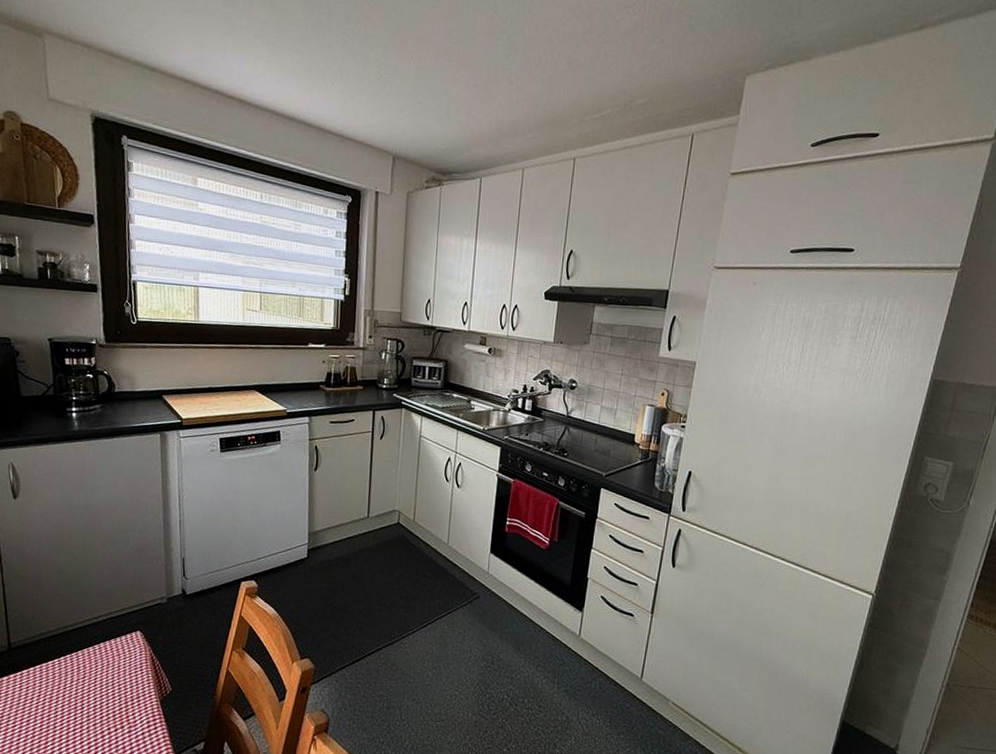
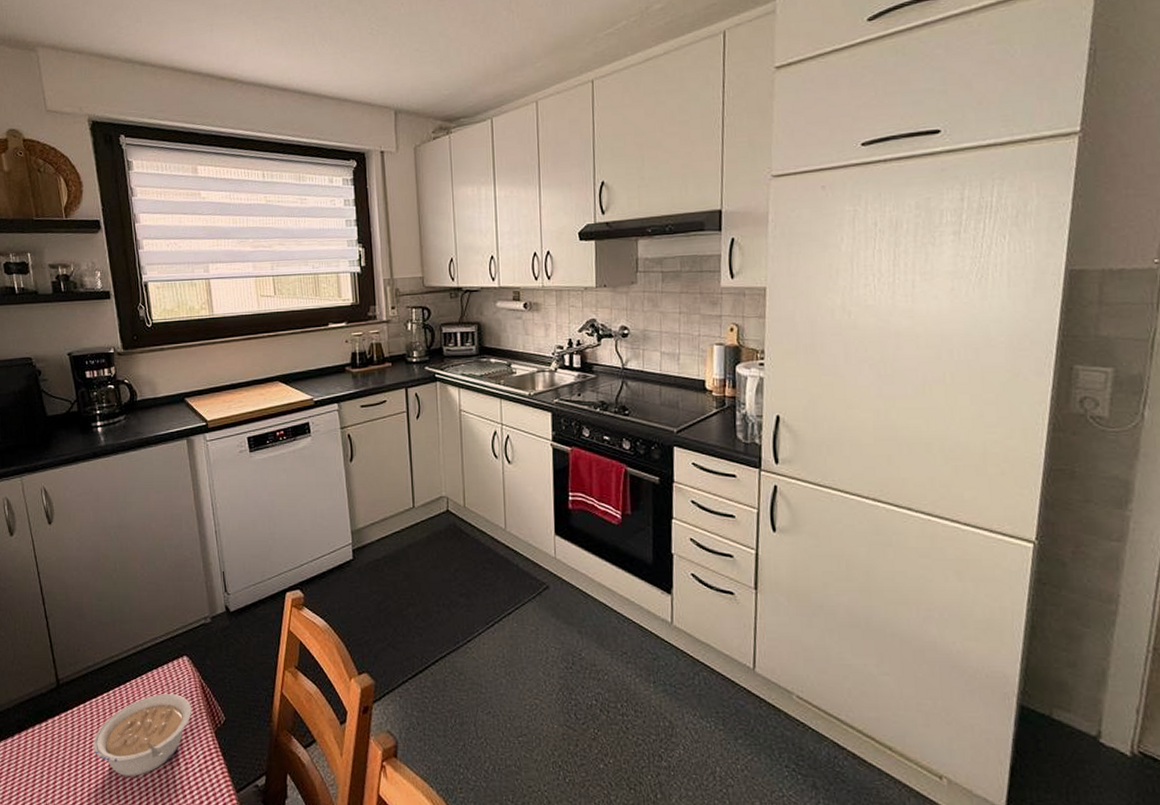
legume: none [40,663,141,736] -> present [93,694,192,777]

